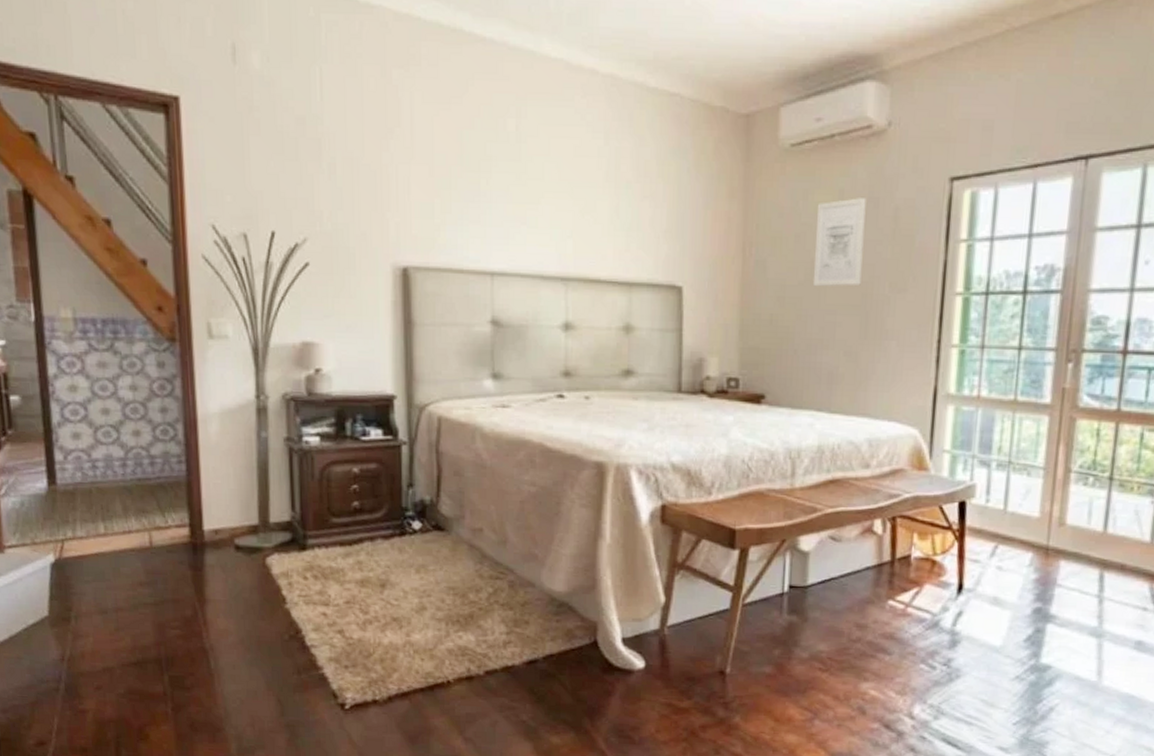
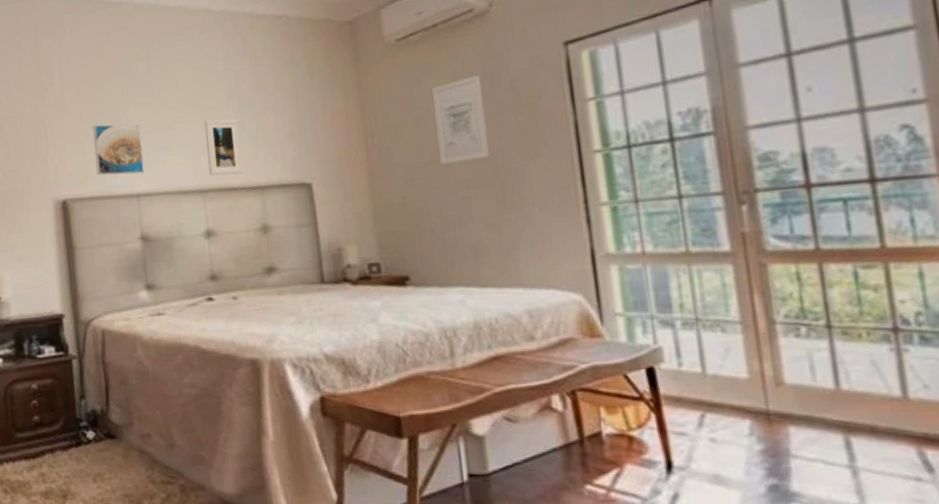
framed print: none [446,184,502,250] -> present [93,124,144,176]
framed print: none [575,200,612,265] -> present [205,119,243,175]

